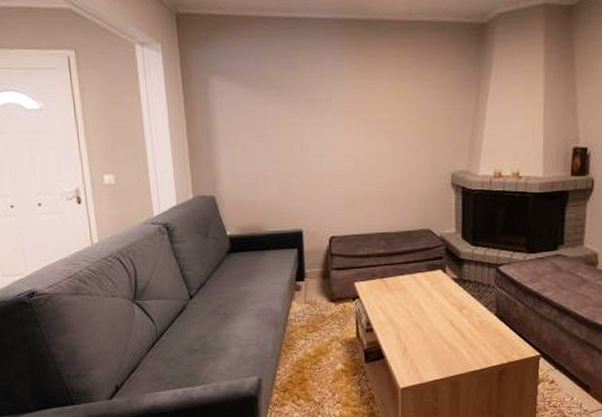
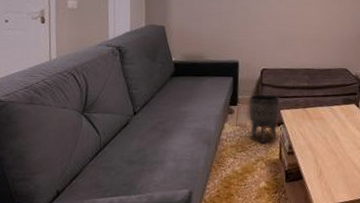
planter: none [317,265,353,321] -> present [248,94,280,144]

